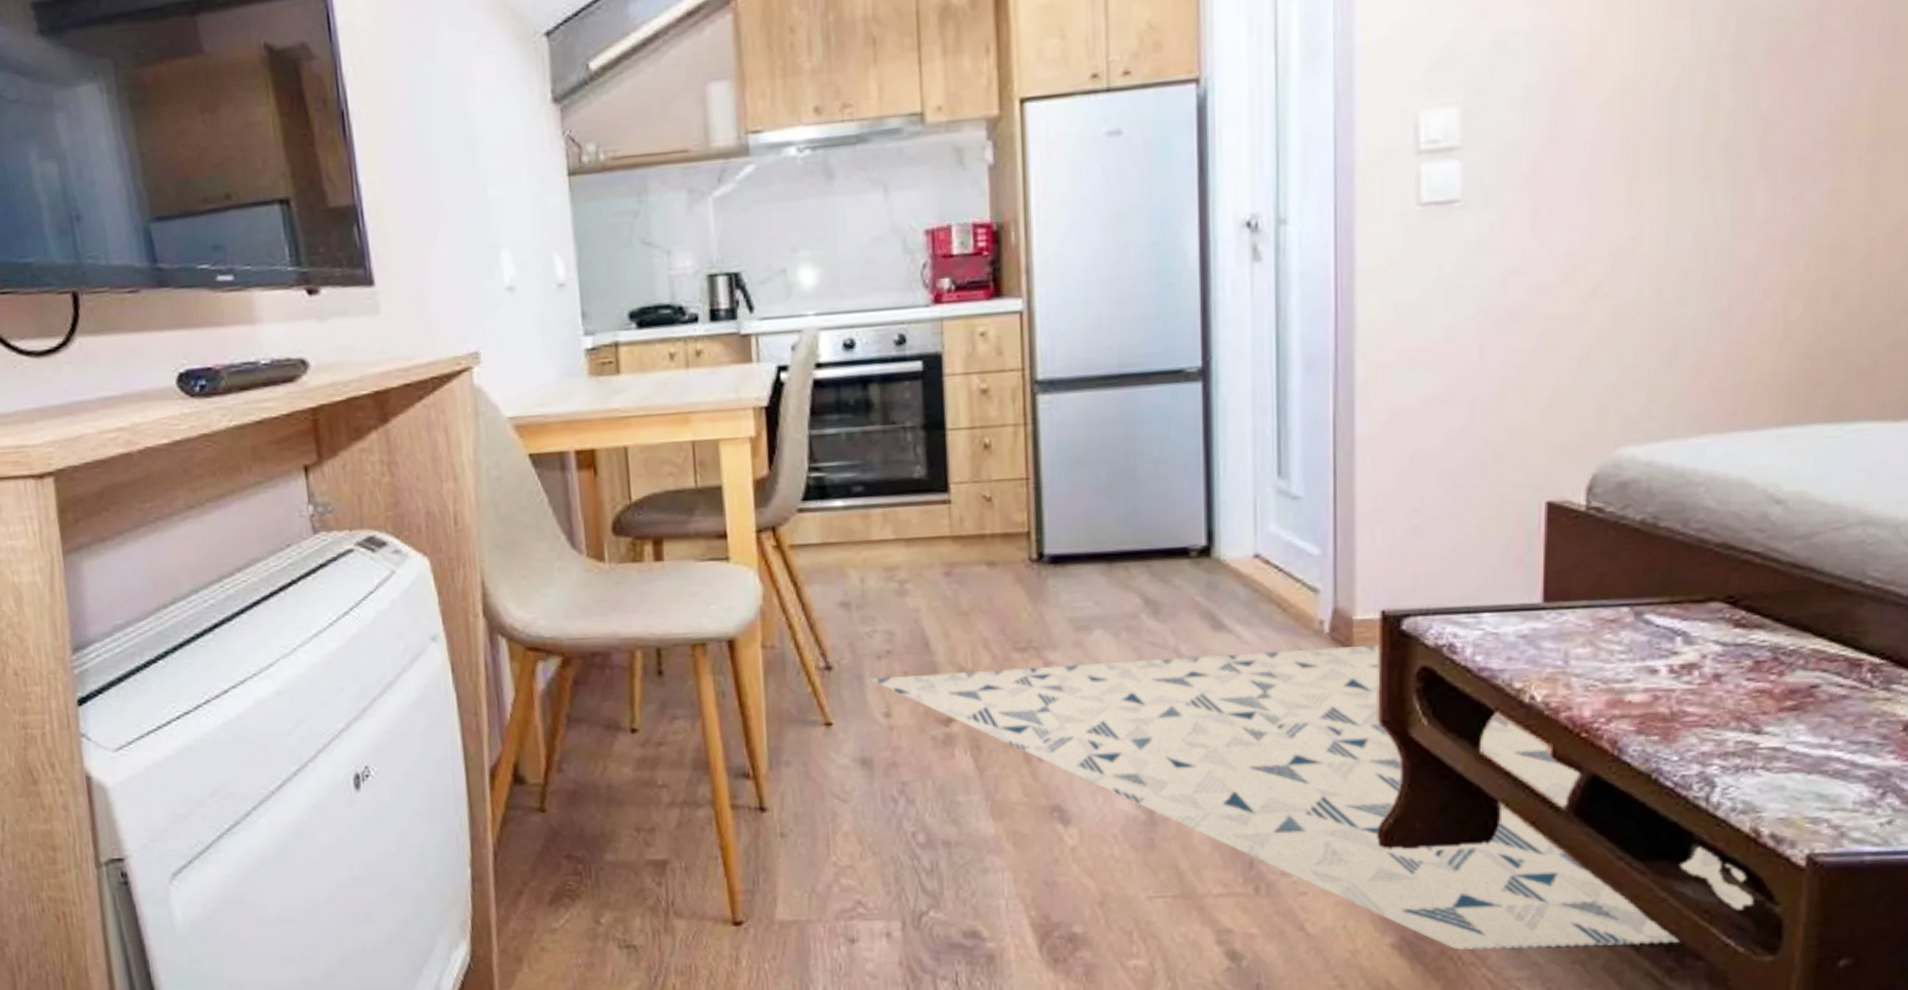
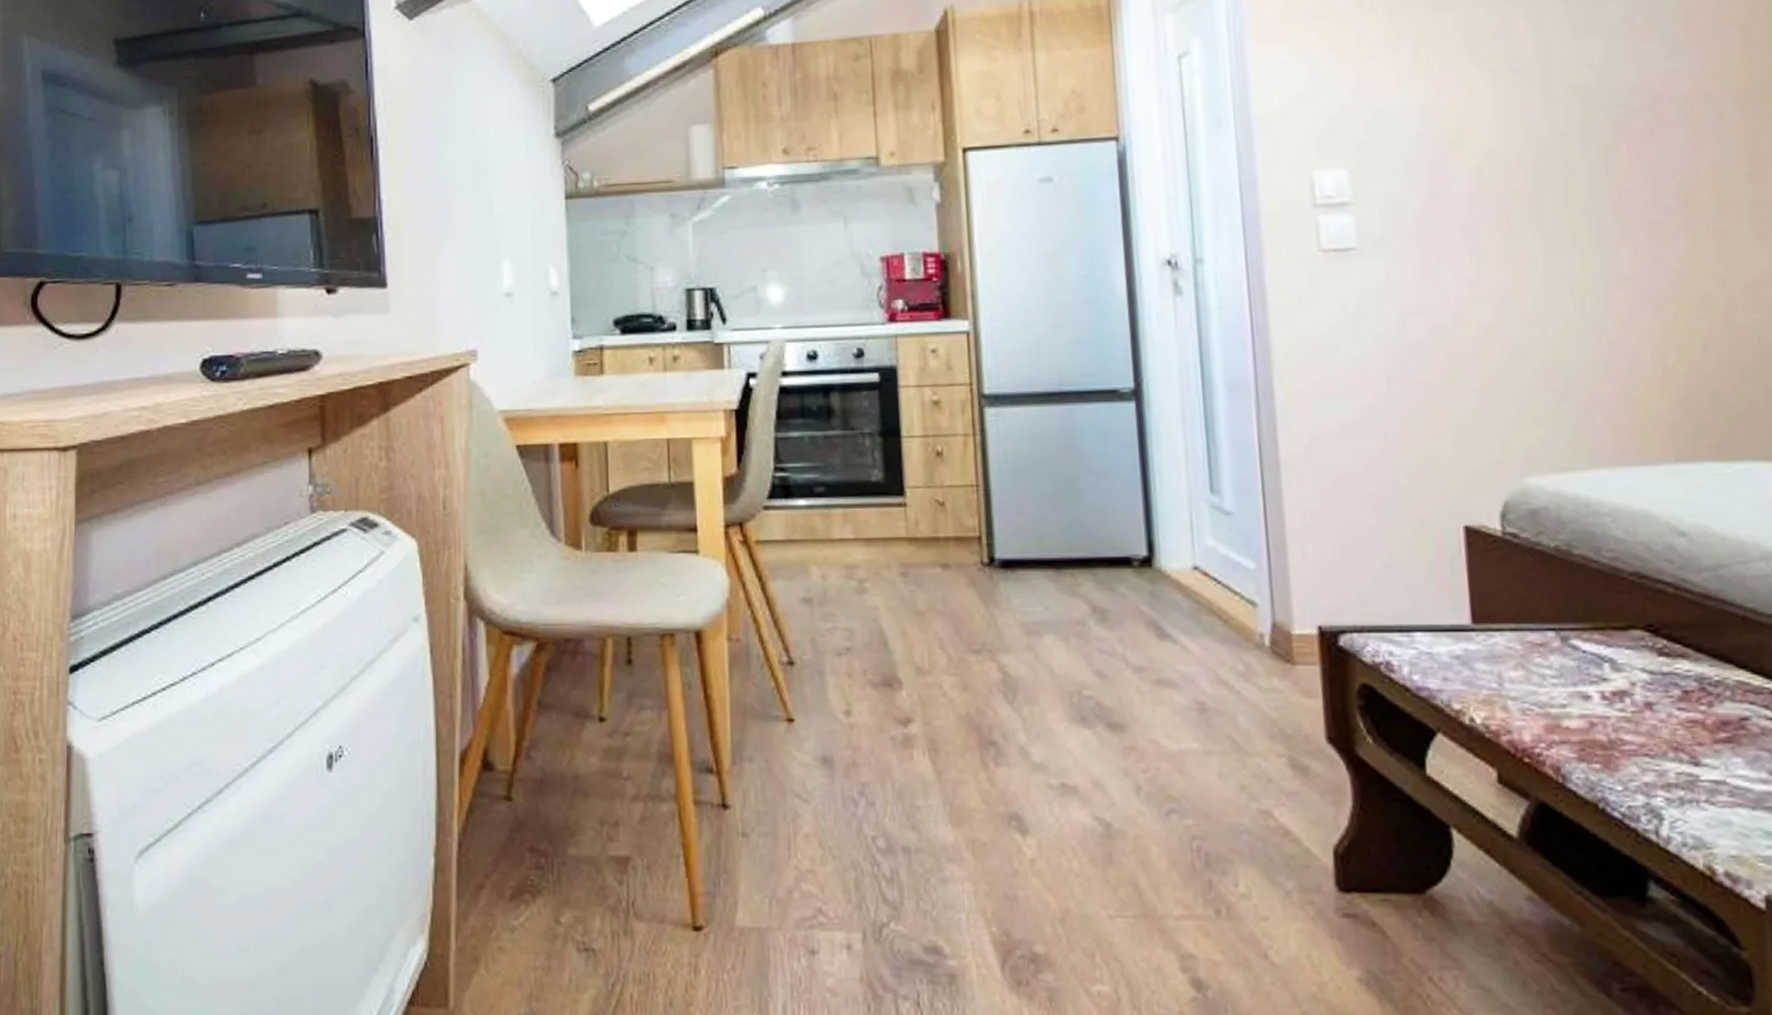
rug: present [870,644,1754,951] -> none [831,659,1720,991]

